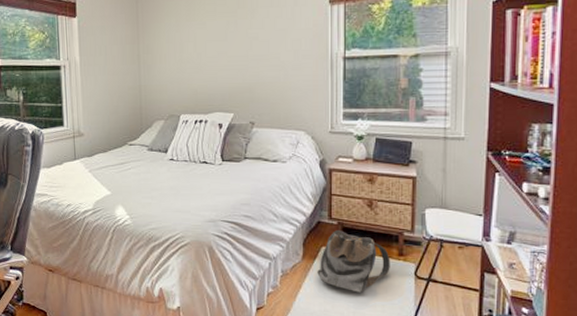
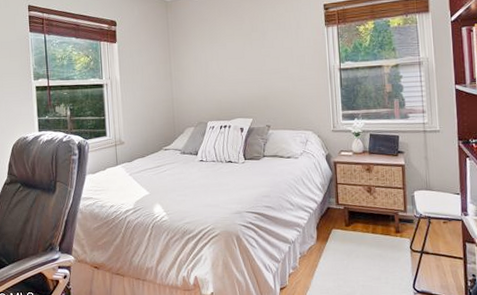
backpack: present [317,229,390,294] -> none [330,213,390,269]

